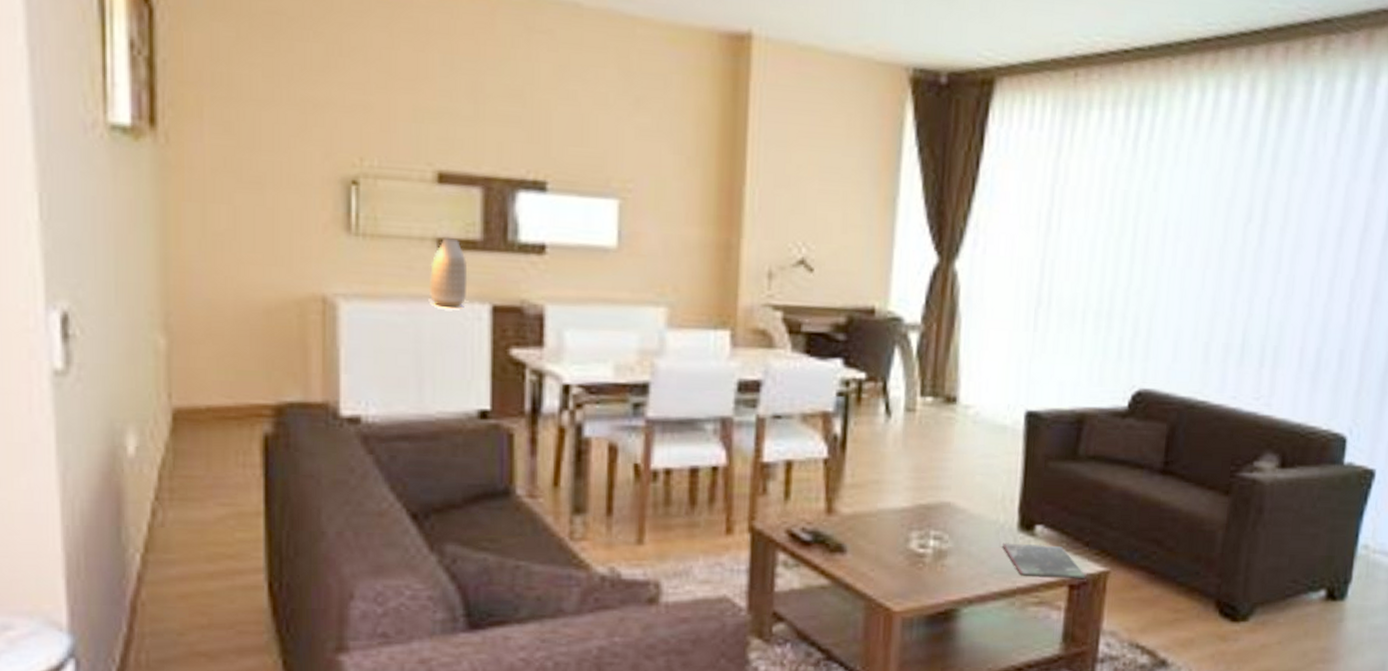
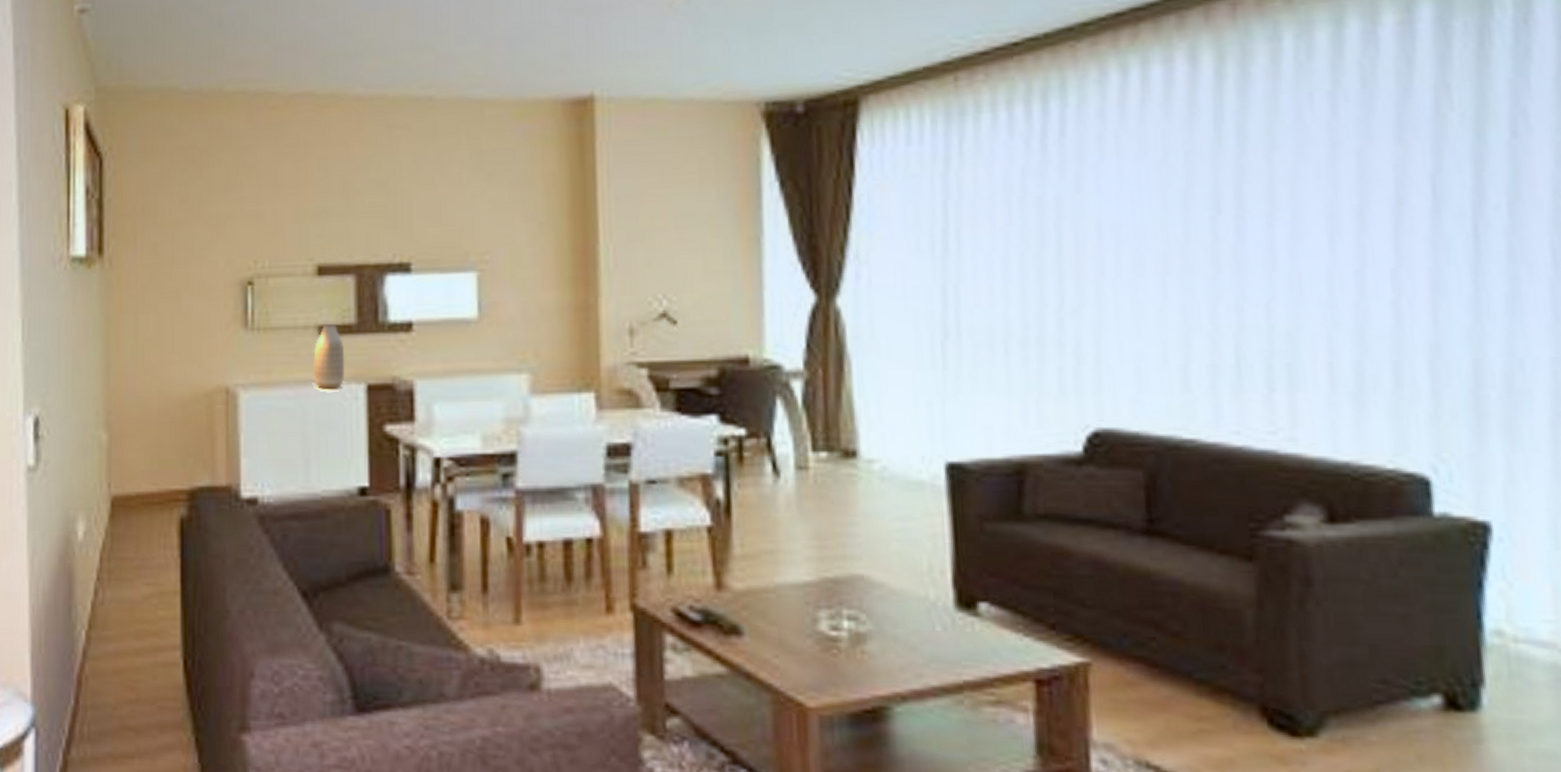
magazine: present [1003,543,1085,578] -> none [937,624,1057,671]

